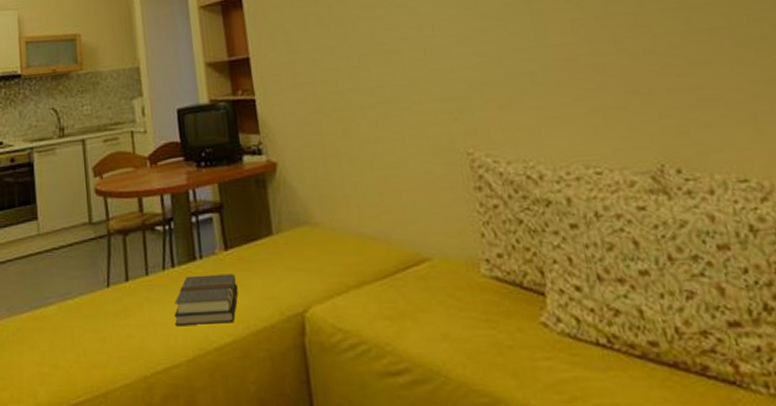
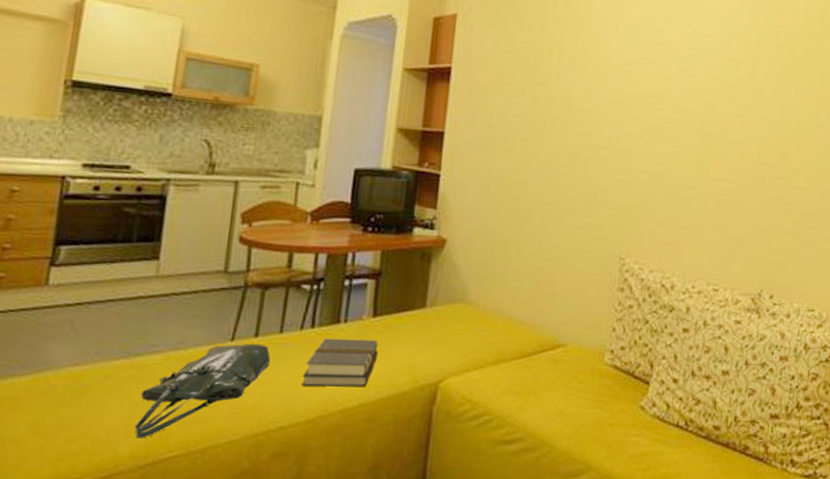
tote bag: none [46,287,144,385] -> present [135,343,271,439]

